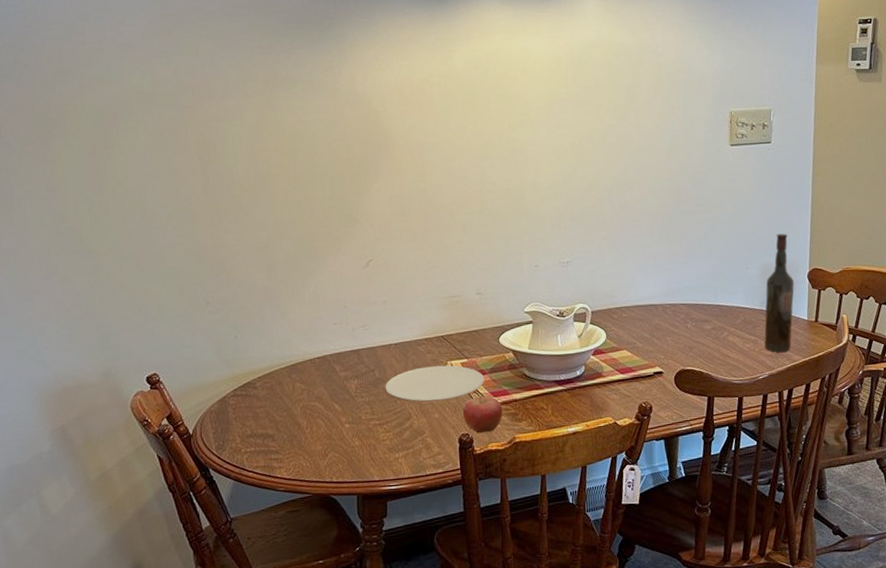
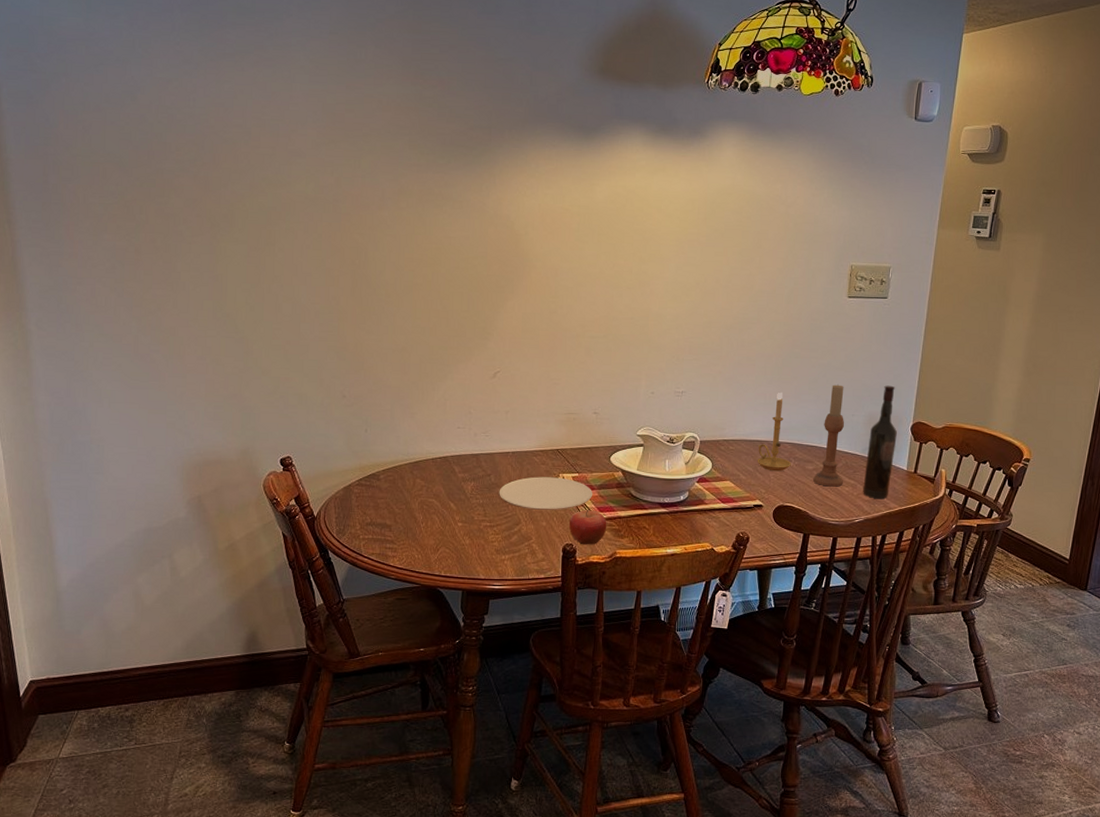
candle holder: none [652,251,688,335] -> present [757,392,791,472]
candlestick: none [712,238,744,346] -> present [813,384,844,487]

